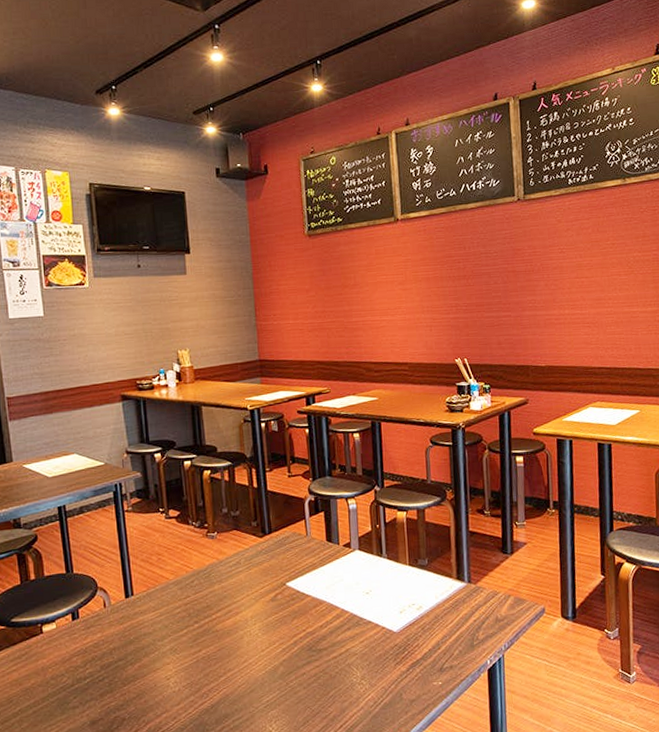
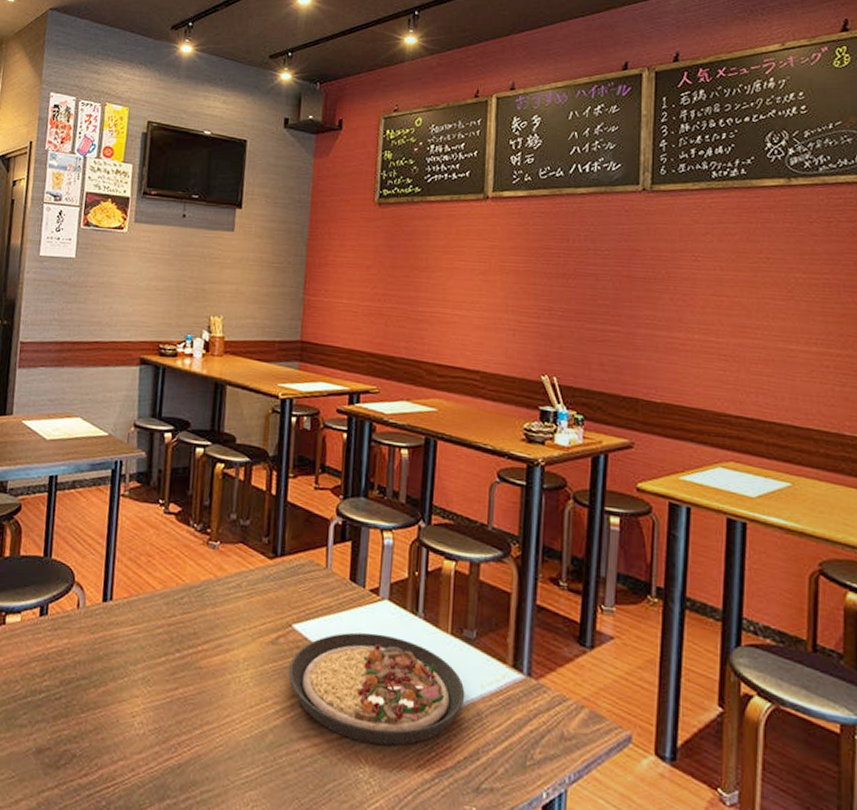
plate: none [288,576,425,657] -> present [289,632,465,746]

